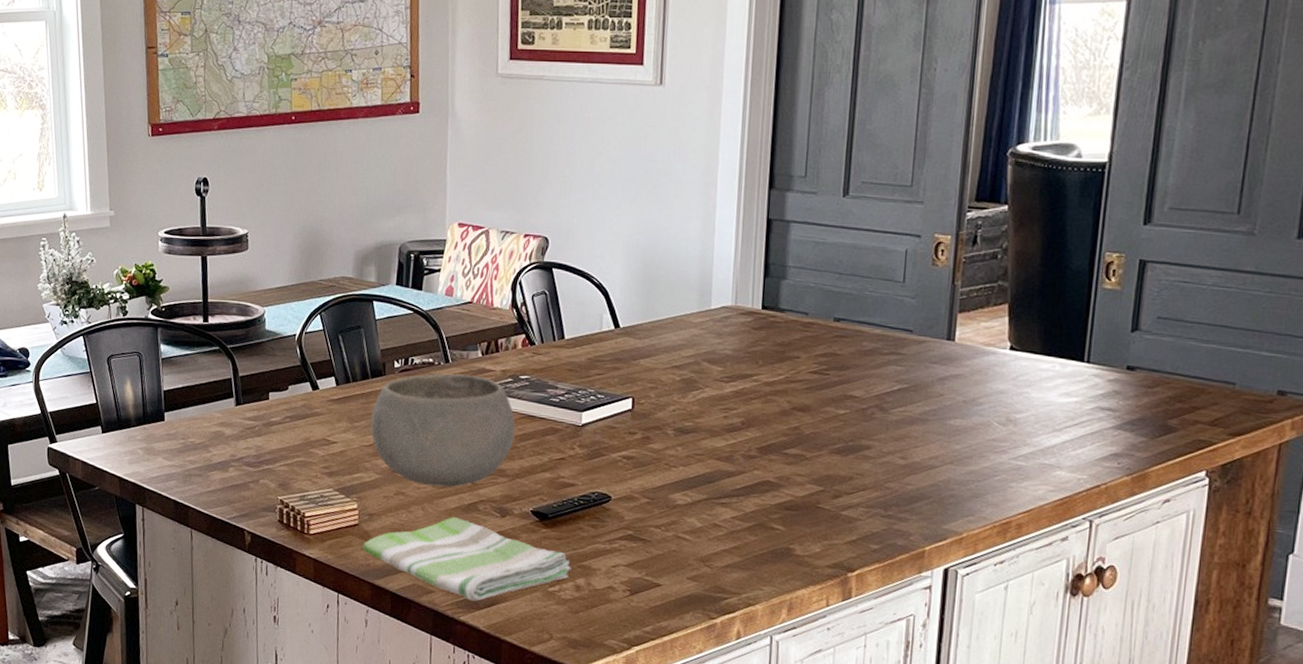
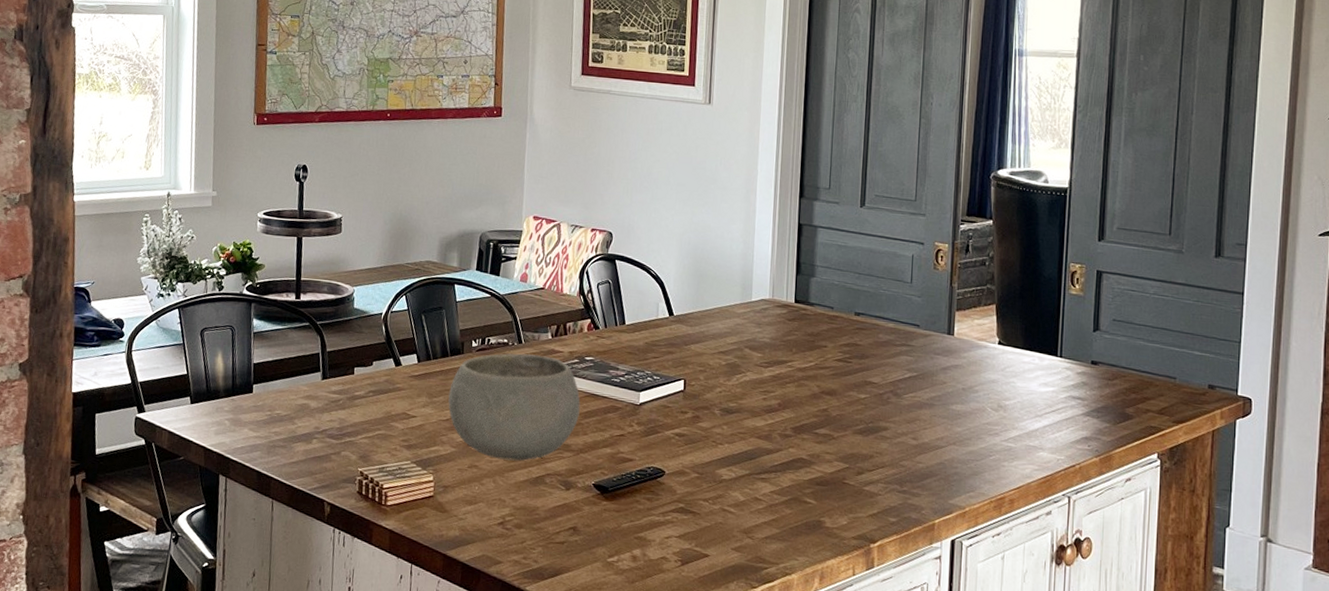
dish towel: present [363,517,571,601] -> none [437,489,629,572]

